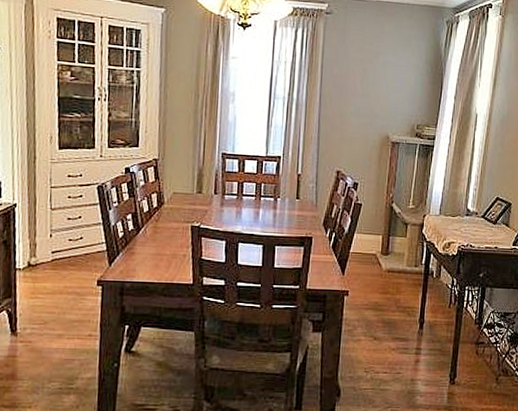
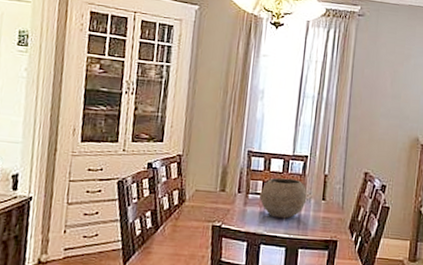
bowl: none [235,178,282,217] -> present [259,178,307,218]

